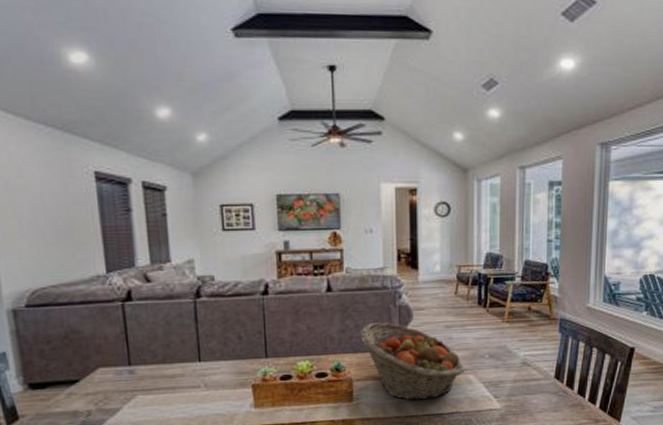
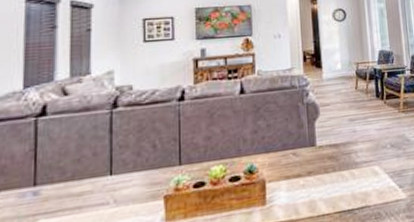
fruit basket: present [361,322,465,401] -> none [272,120,370,199]

